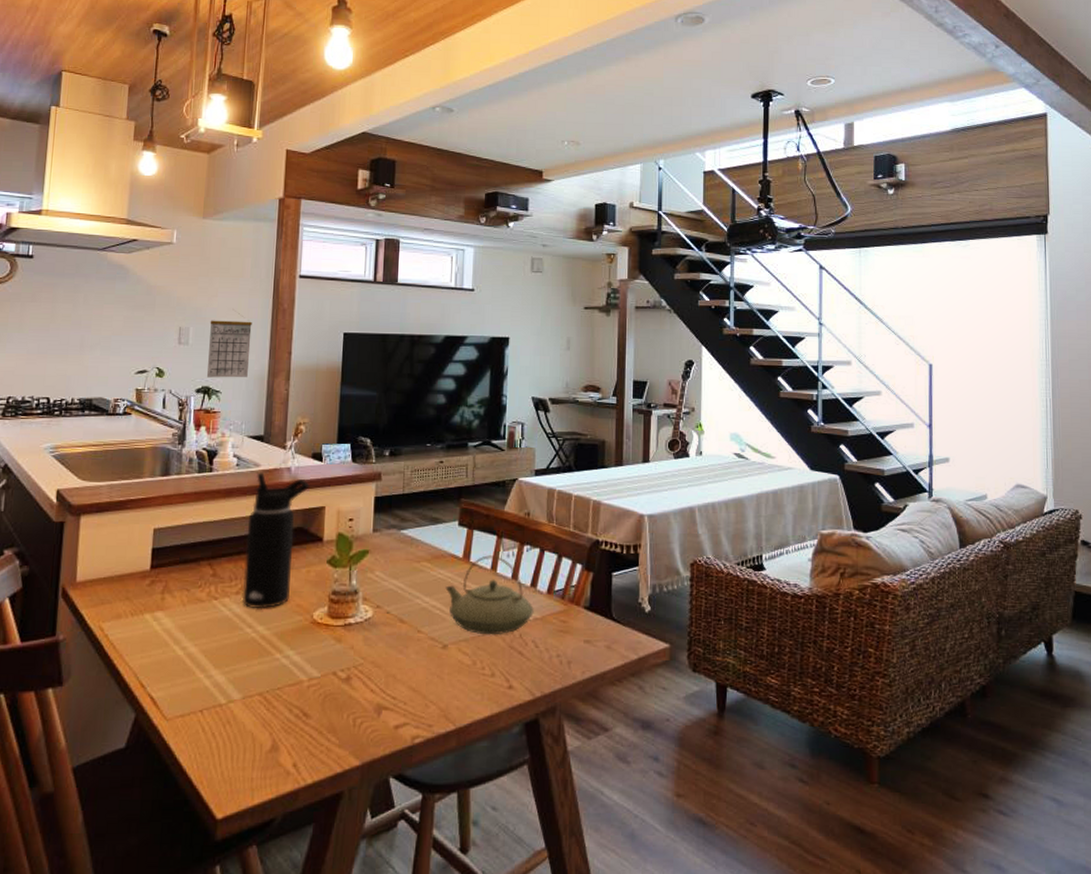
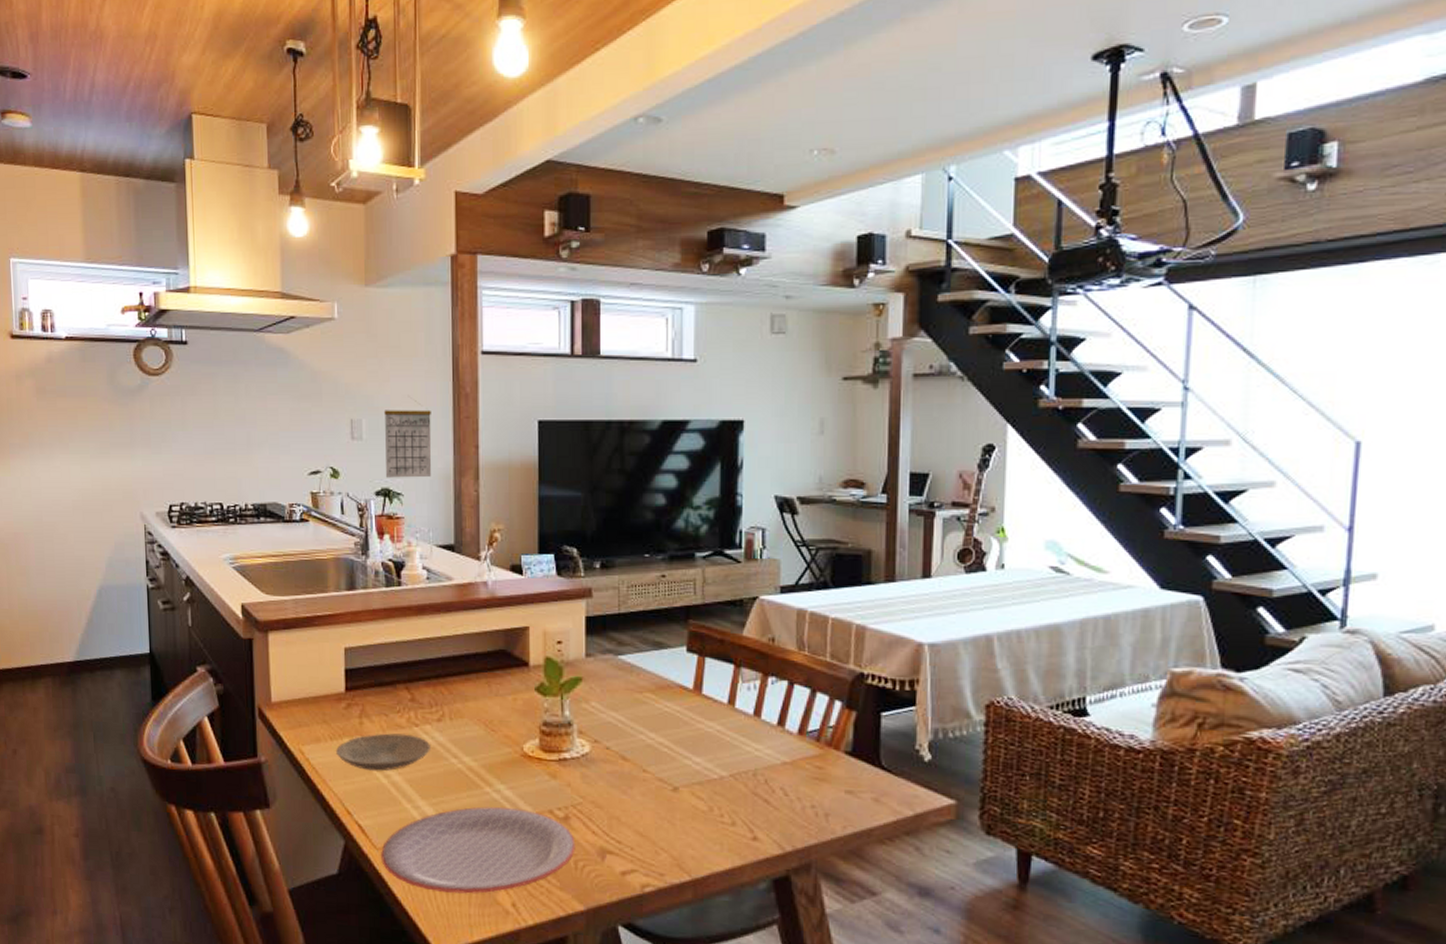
plate: none [136,607,227,644] -> present [336,733,430,771]
plate: none [170,672,355,758] -> present [381,806,576,894]
water bottle: present [241,472,310,609] -> none [444,587,510,739]
teapot: present [445,555,534,635] -> none [673,687,782,780]

